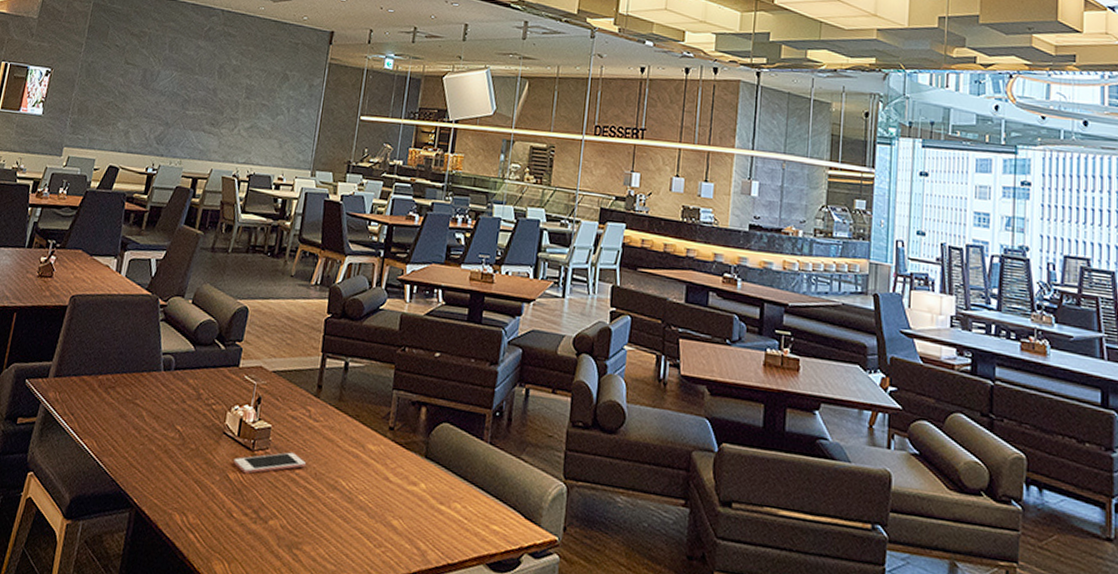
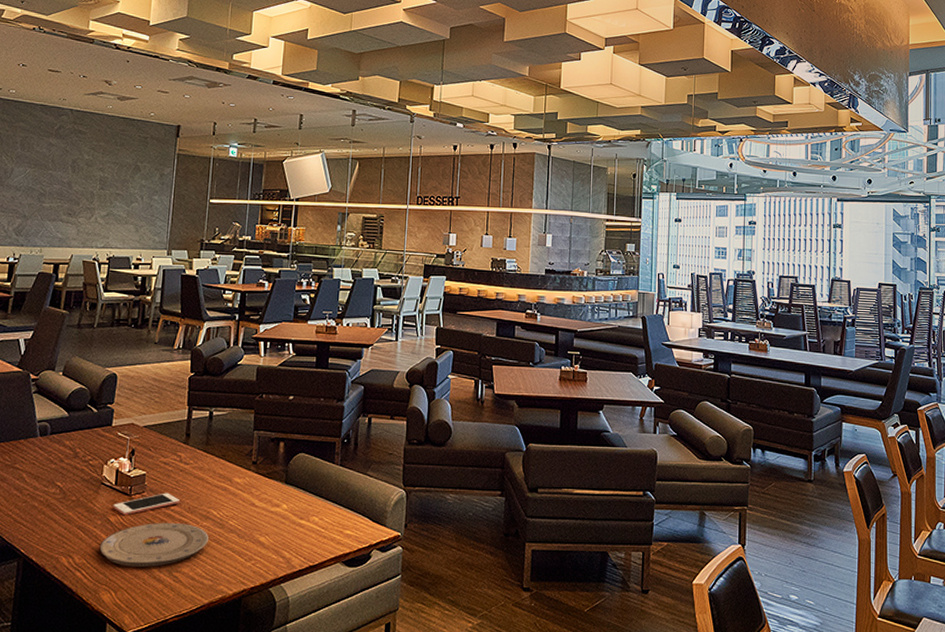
plate: none [215,486,336,539] -> present [99,522,209,567]

